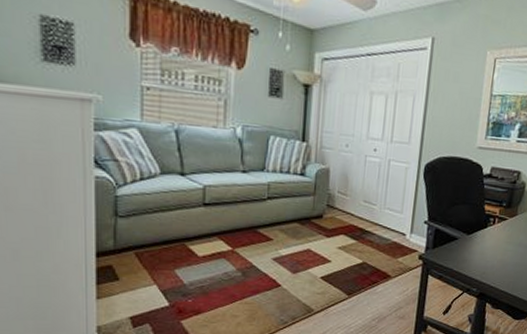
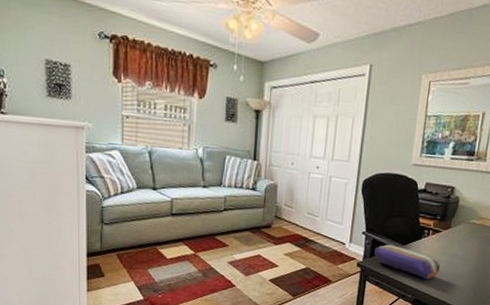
pencil case: none [437,234,506,271] -> present [374,244,440,279]

